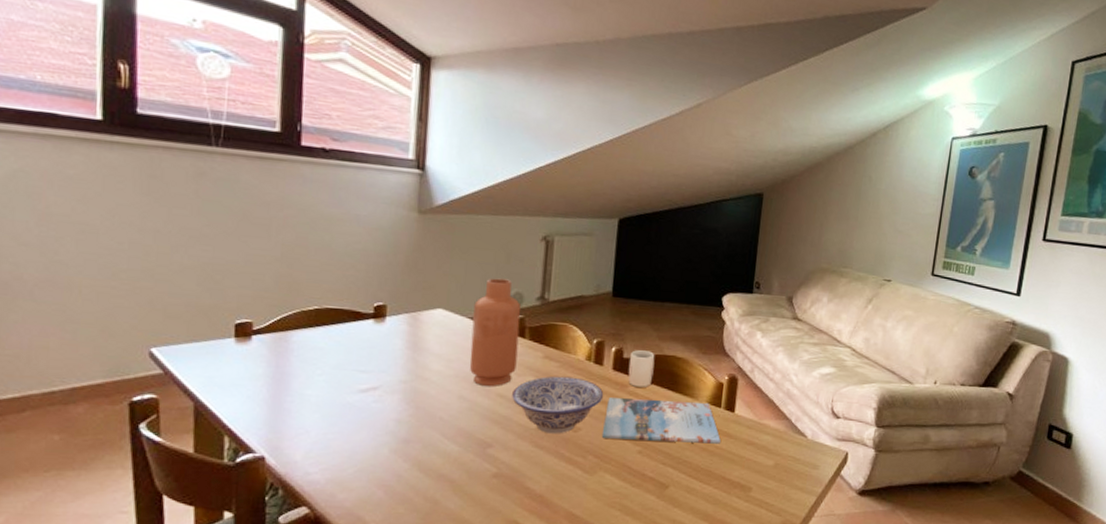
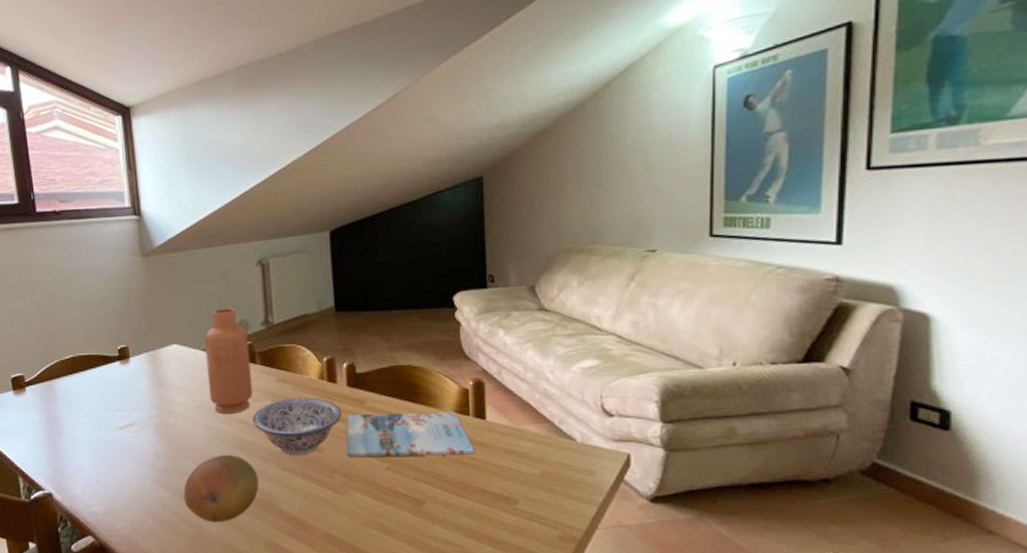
fruit: none [423,427,509,498] -> present [183,454,259,523]
mug: present [628,350,655,387] -> none [362,363,391,401]

